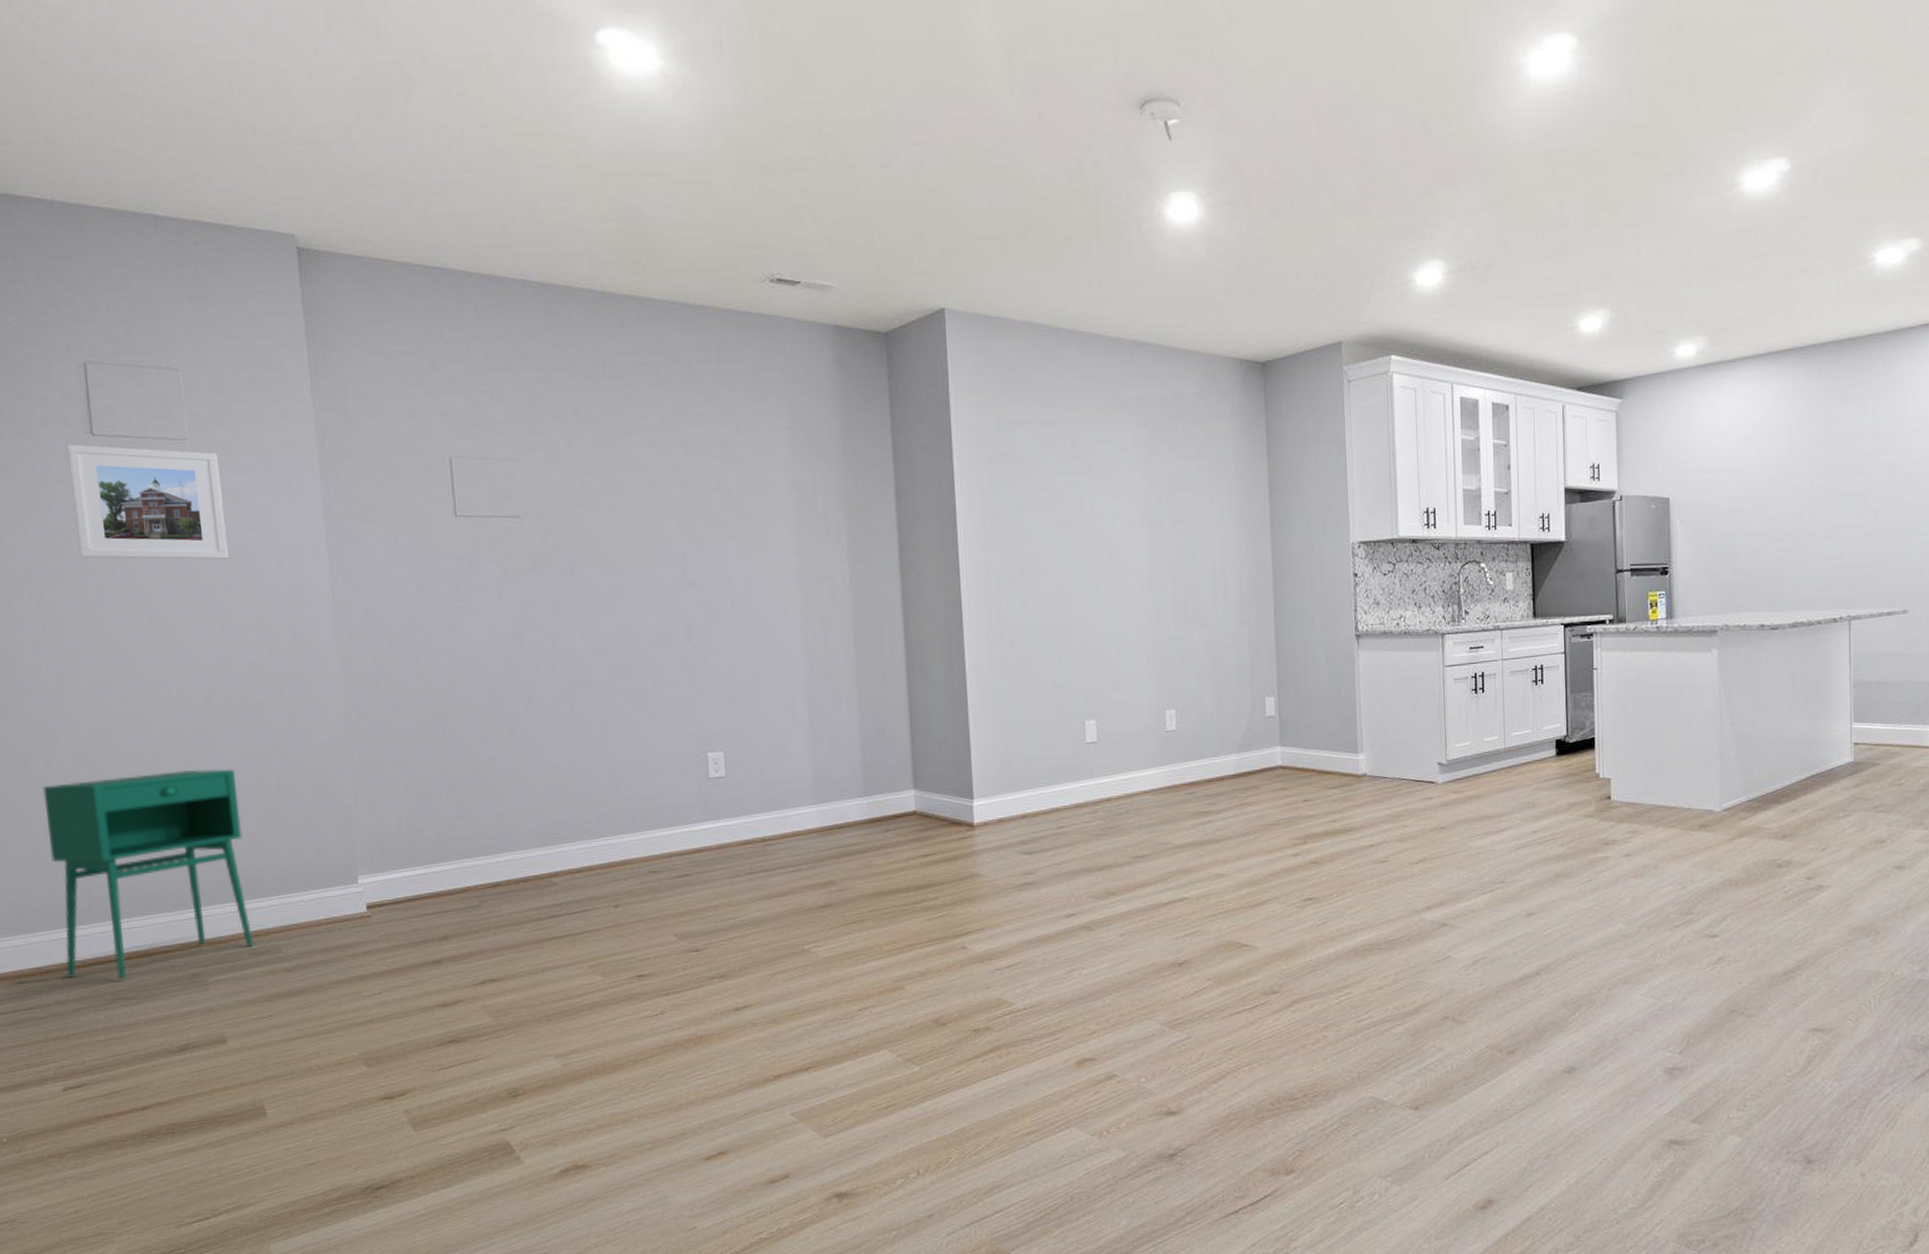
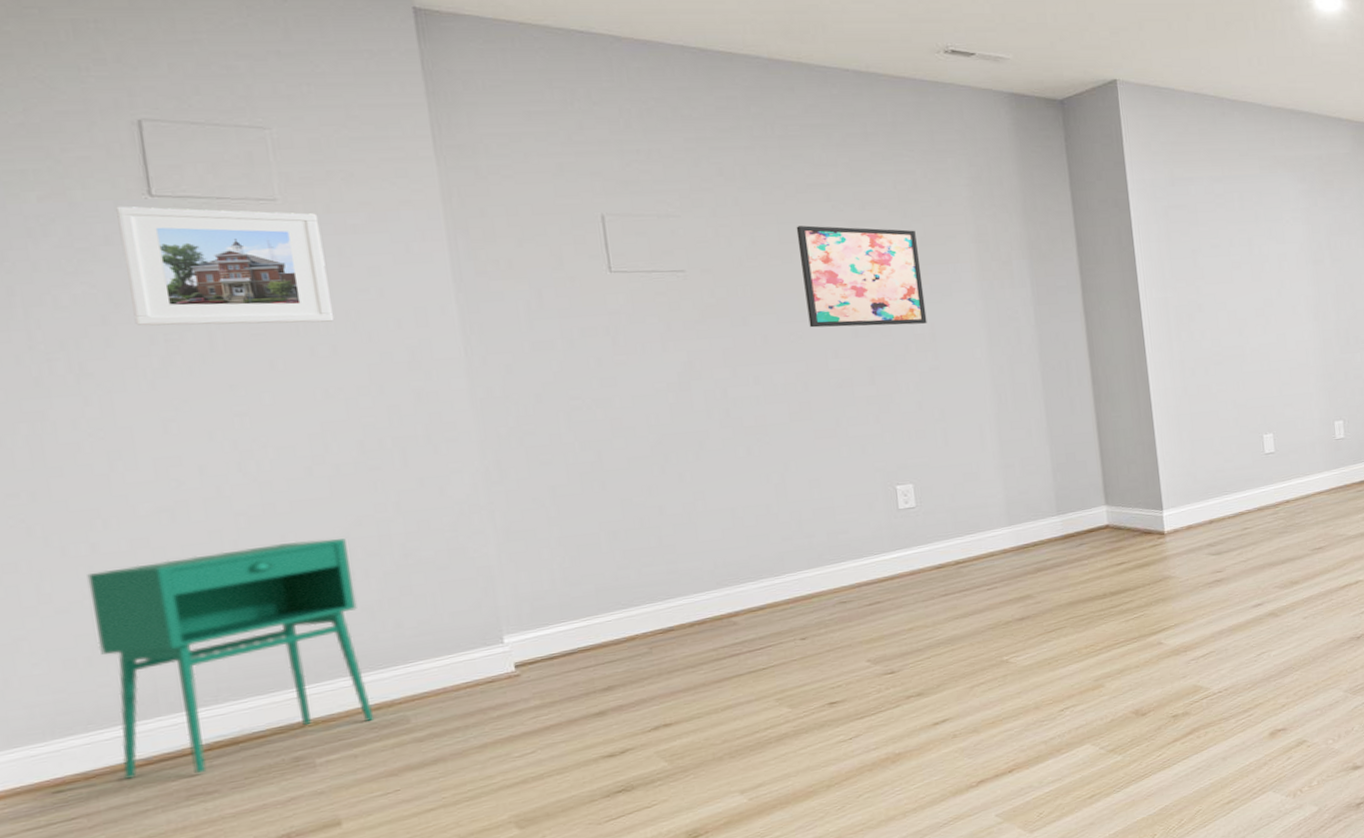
wall art: none [622,471,743,581] -> present [796,225,927,328]

